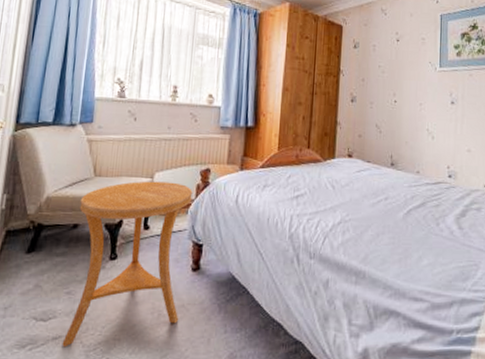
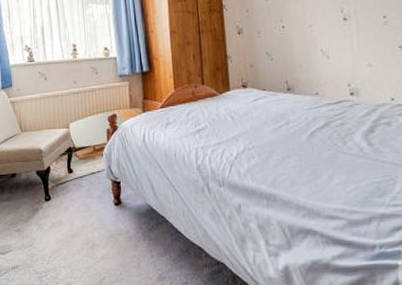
side table: present [62,181,193,347] -> none [13,130,111,275]

